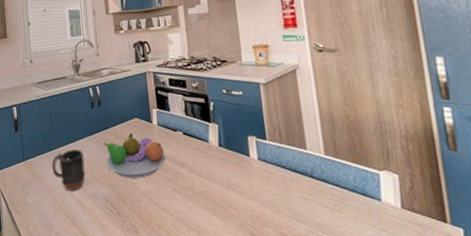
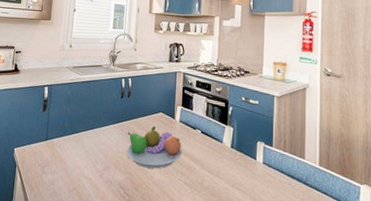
mug: present [52,149,85,191] -> none [73,134,106,174]

